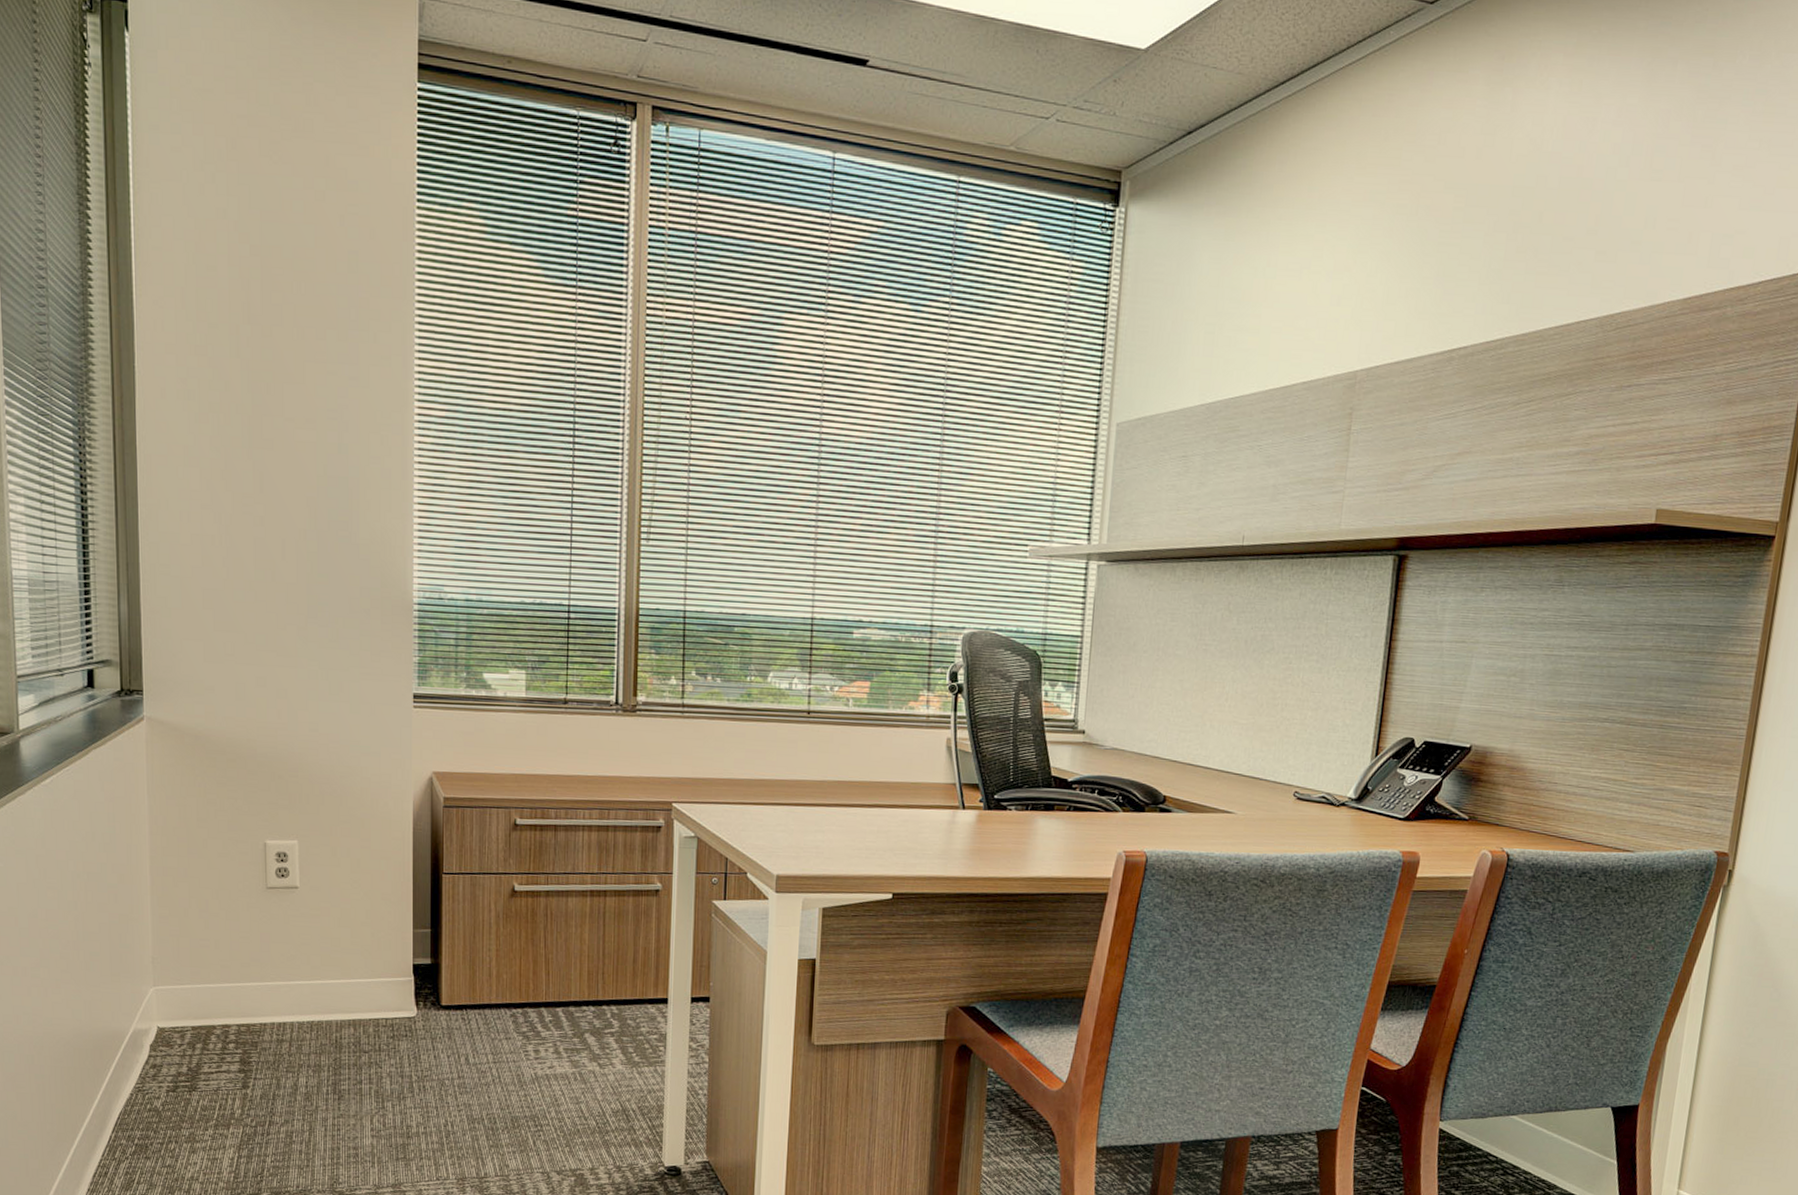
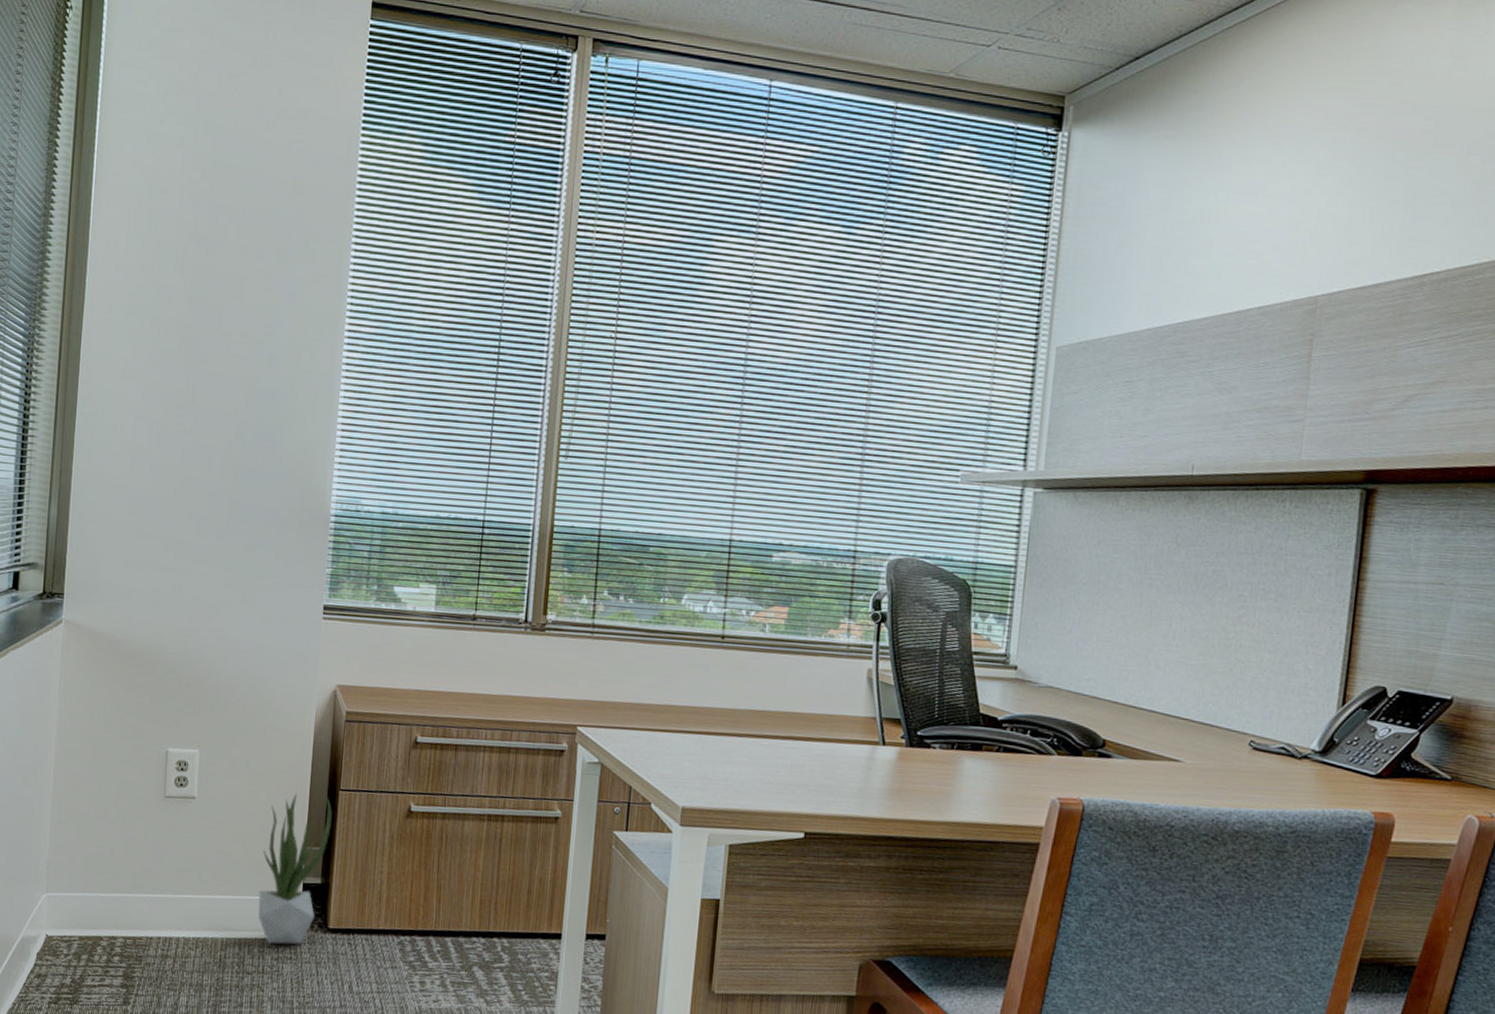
potted plant: none [370,879,437,1023] -> present [258,793,332,945]

